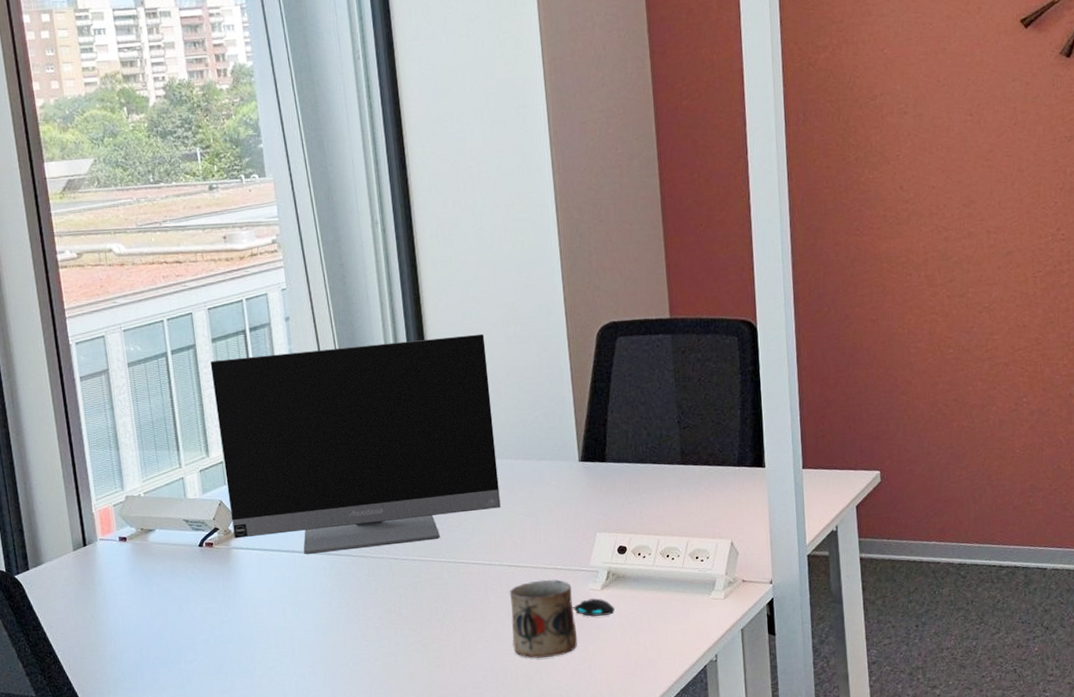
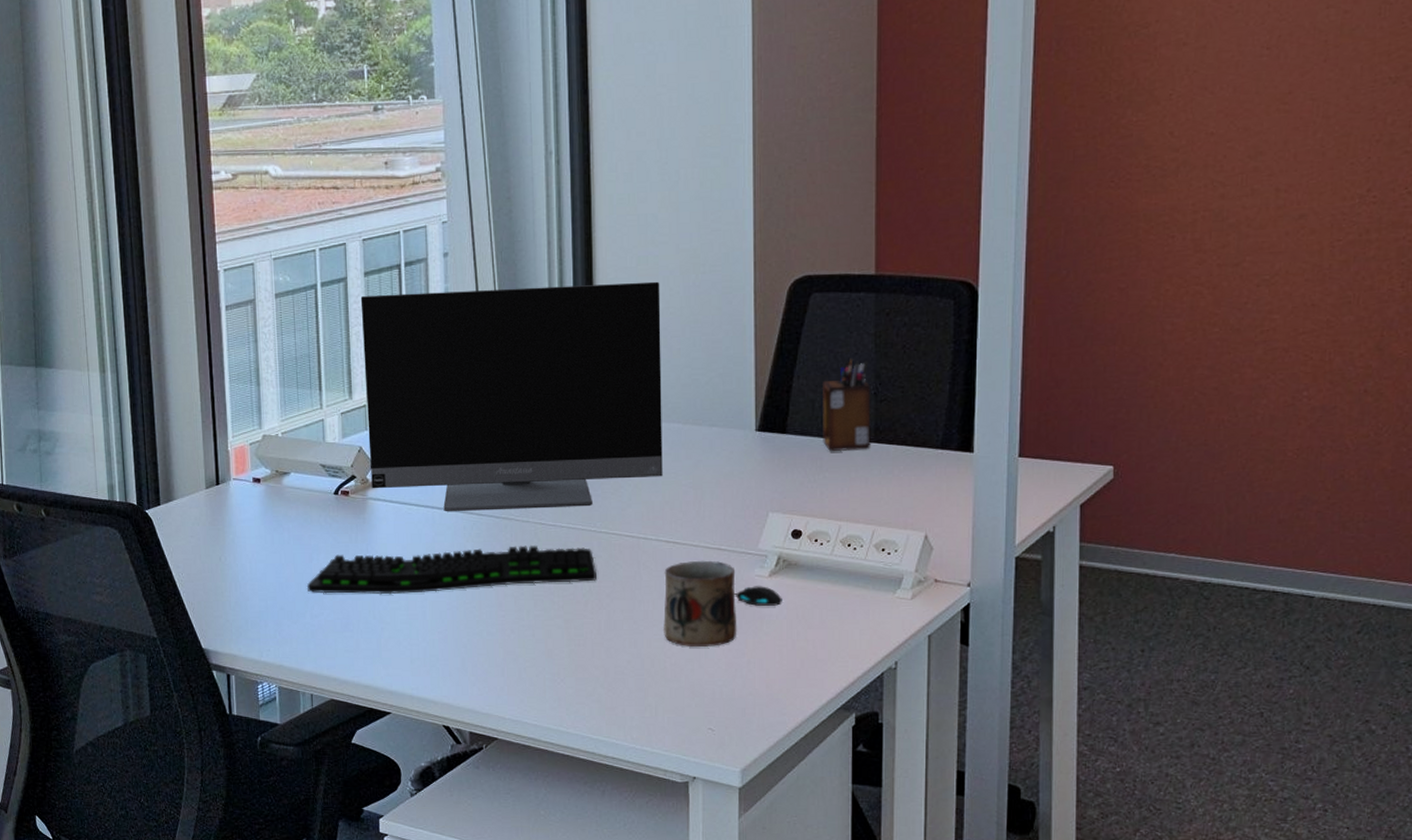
keyboard: none [179,577,449,641] -> present [306,545,596,595]
desk organizer: none [633,391,679,475] -> present [821,357,871,452]

